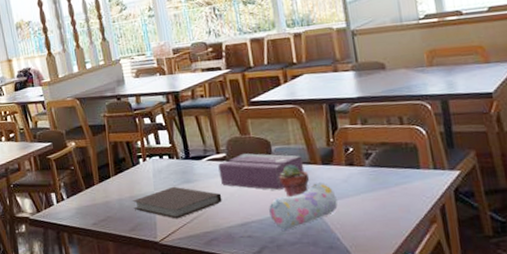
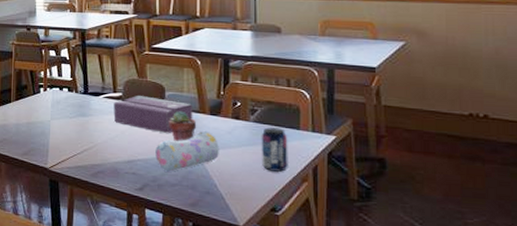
notebook: present [133,186,222,219] -> none [29,118,113,149]
beverage can: none [379,169,414,217] -> present [261,127,288,172]

